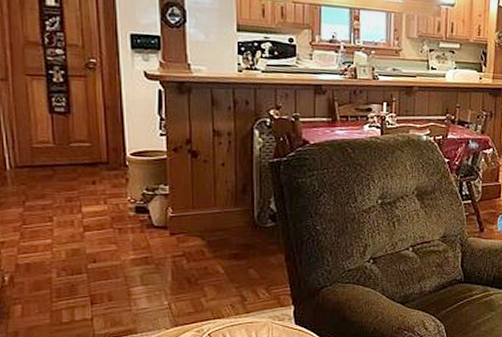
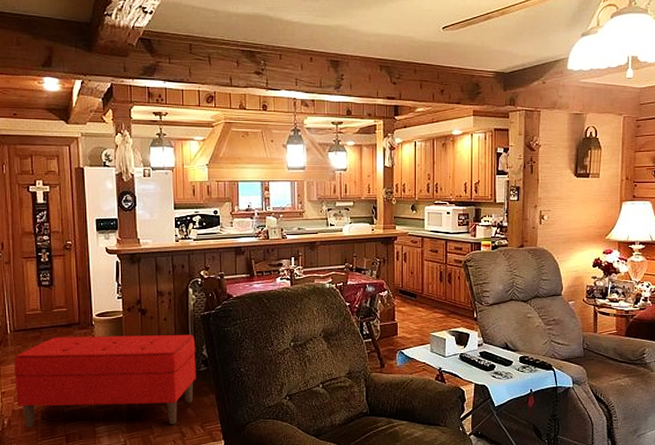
bench: none [17,177,262,286] -> present [14,334,196,428]

